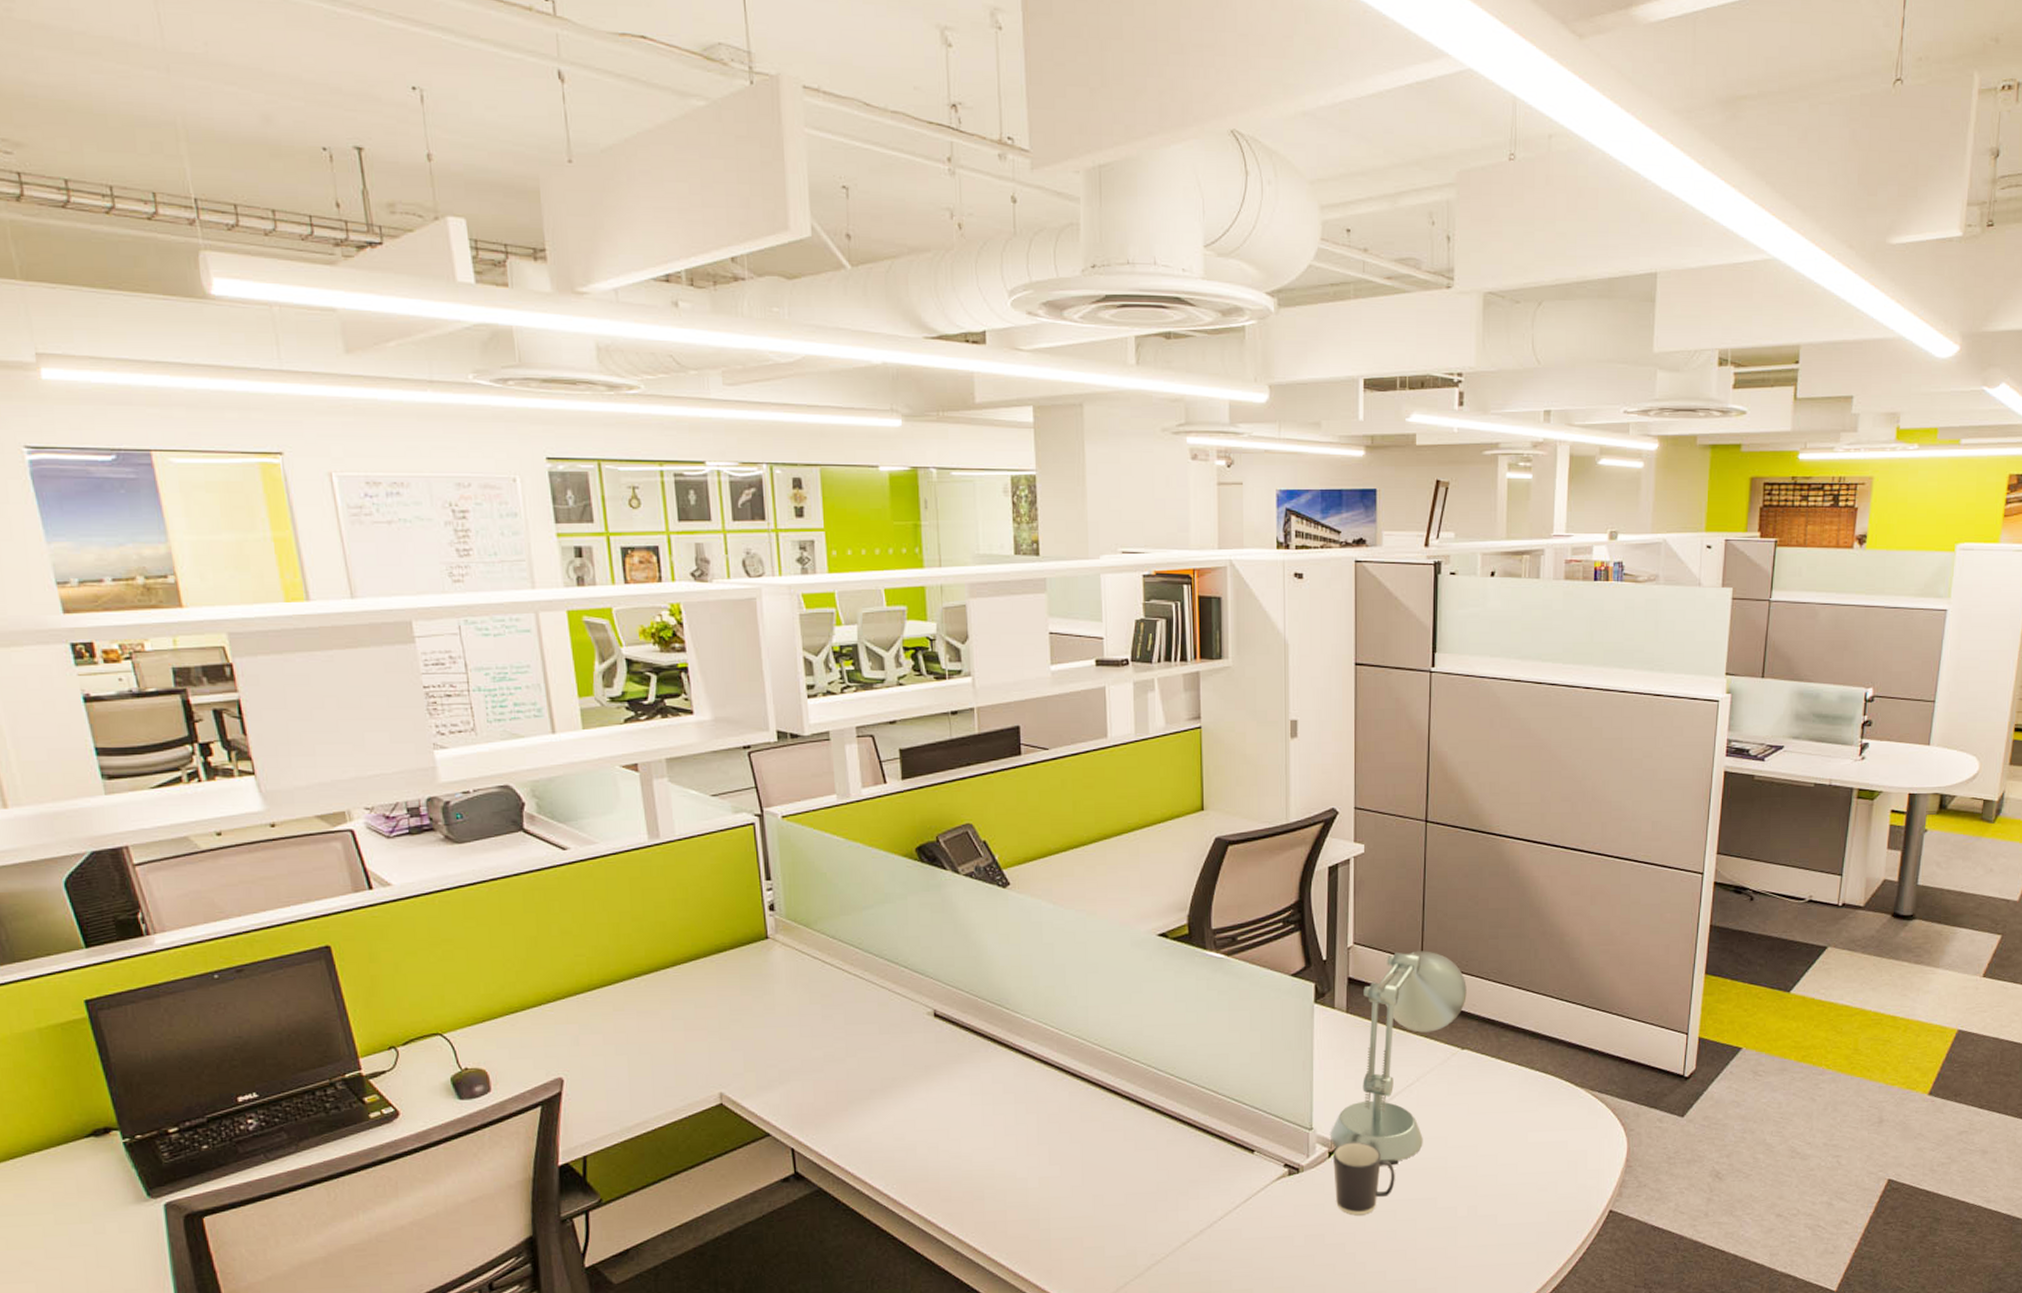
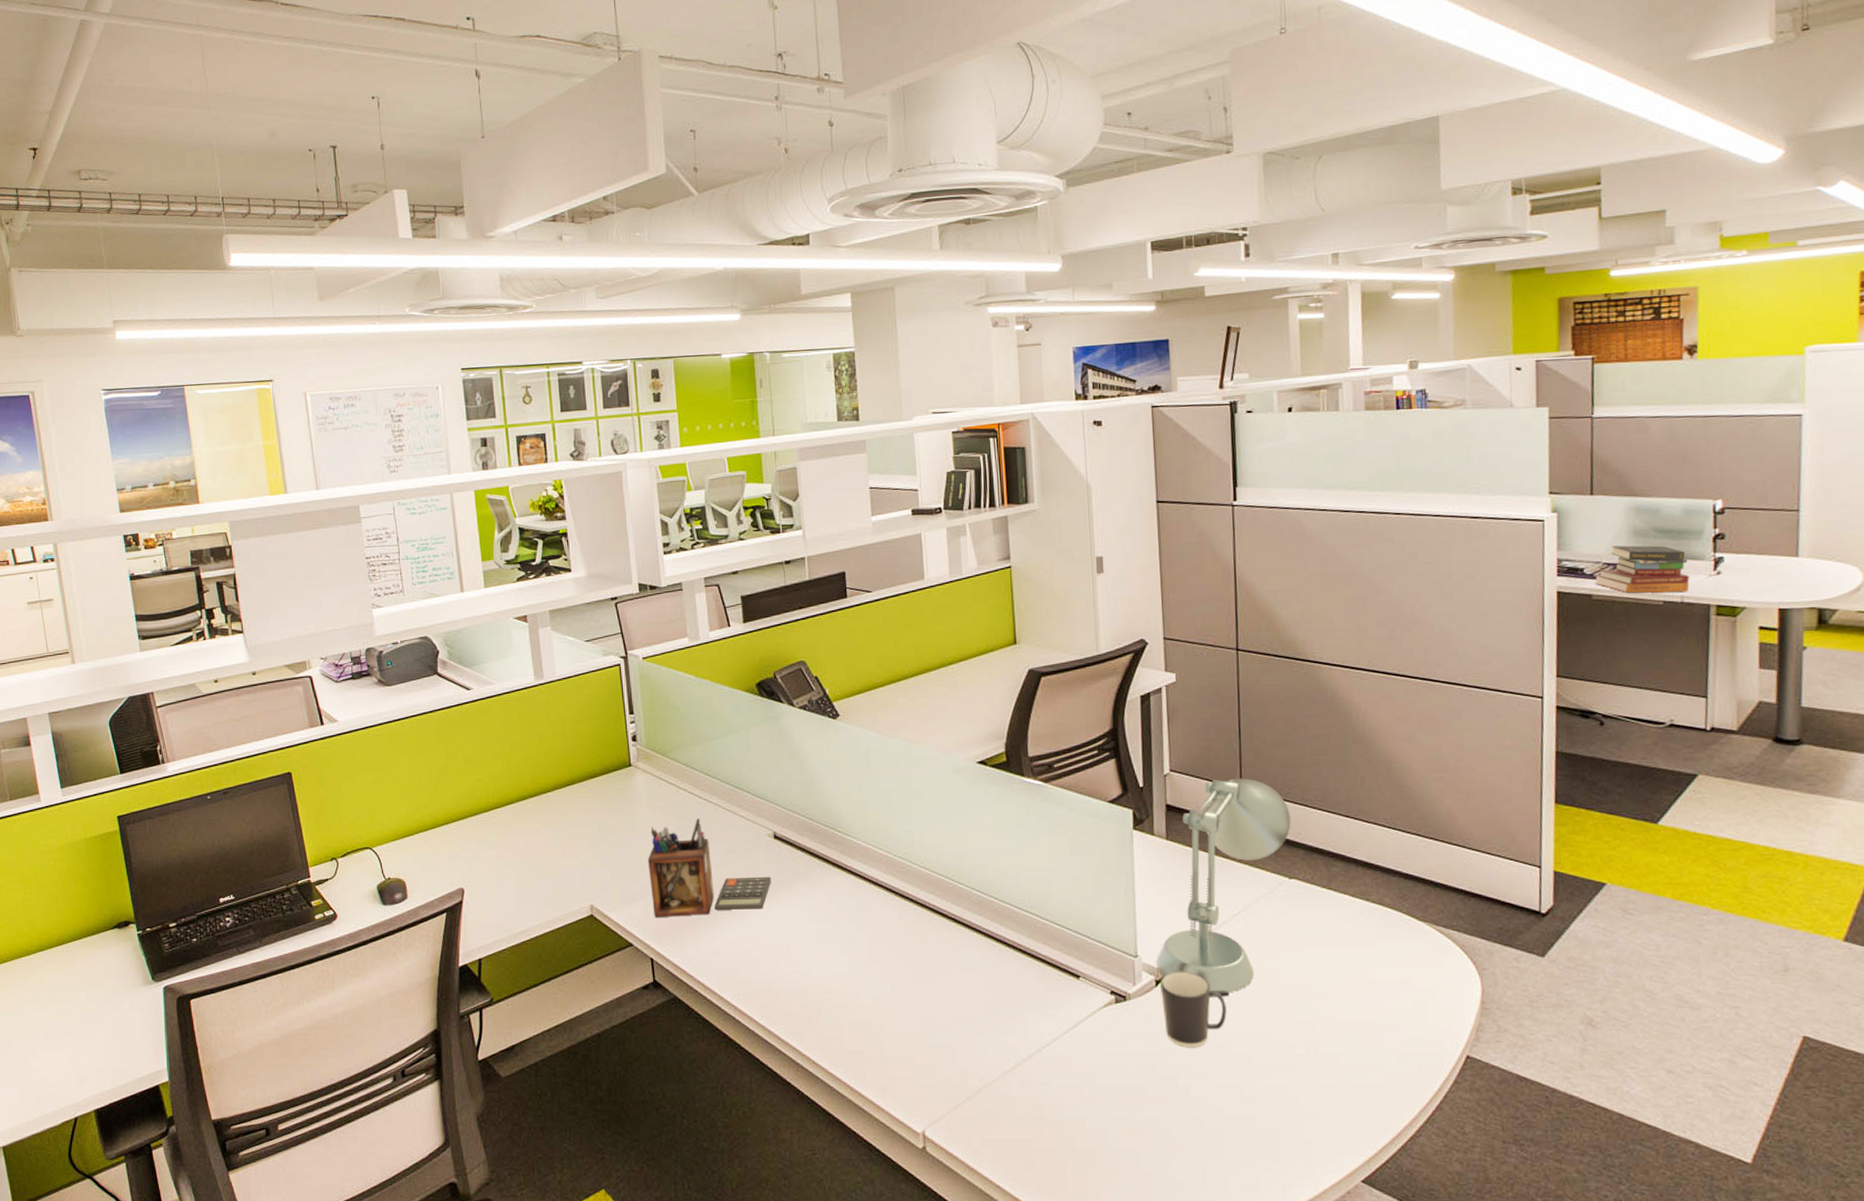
desk organizer: none [788,995,865,1104] -> present [648,818,714,917]
calculator: none [865,1057,930,1095] -> present [714,876,771,910]
books: none [1757,728,1839,776] -> present [1594,545,1690,594]

